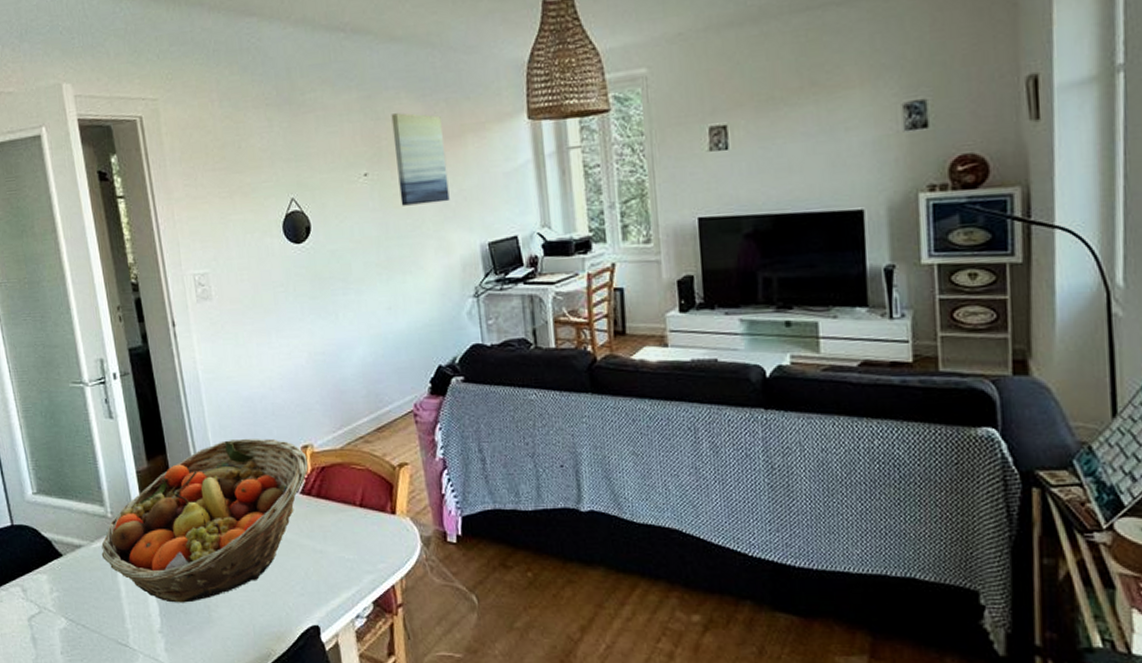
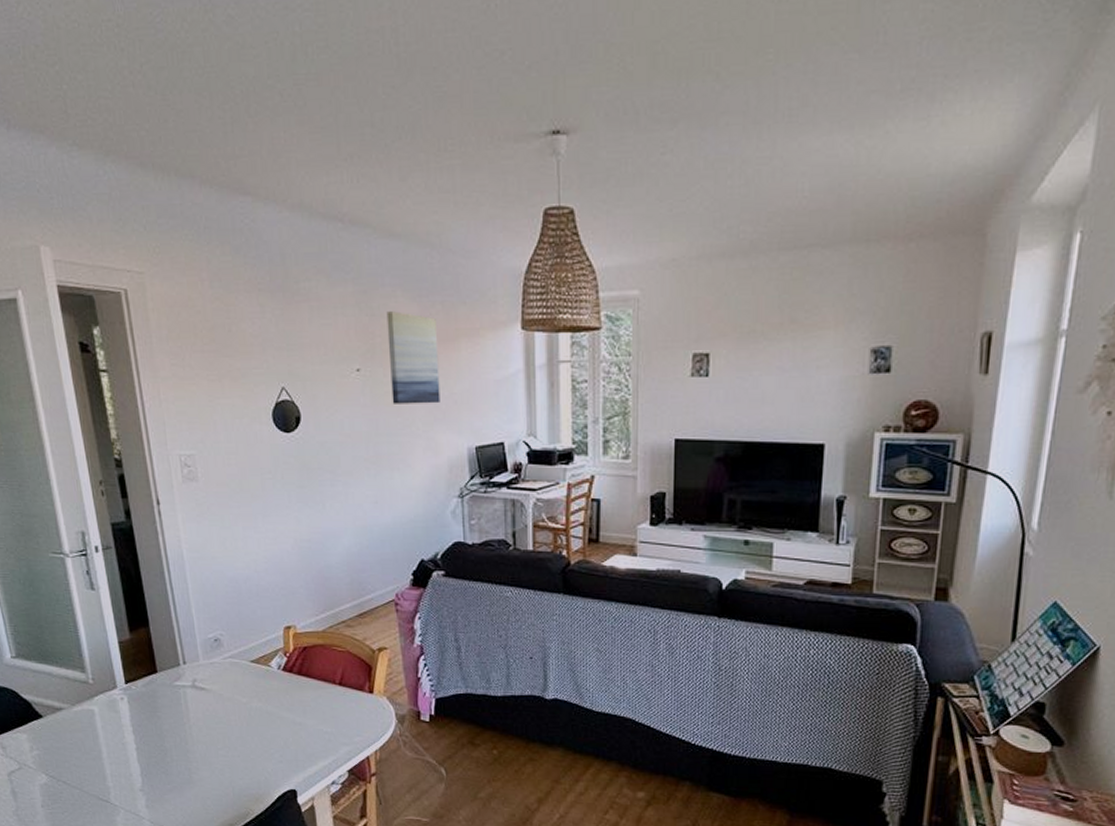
fruit basket: present [101,438,308,603] -> none [82,616,291,765]

